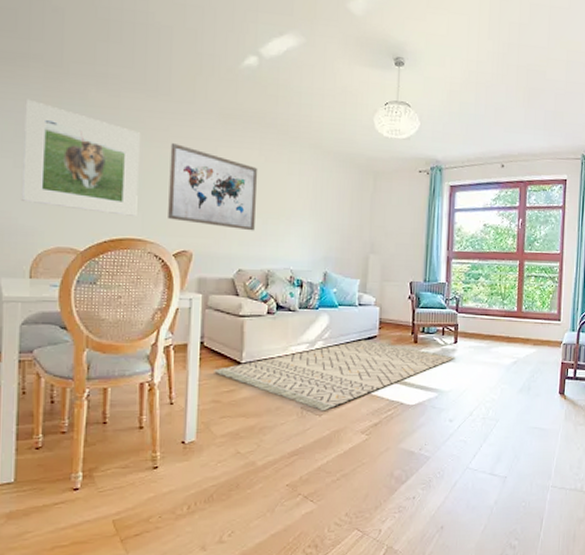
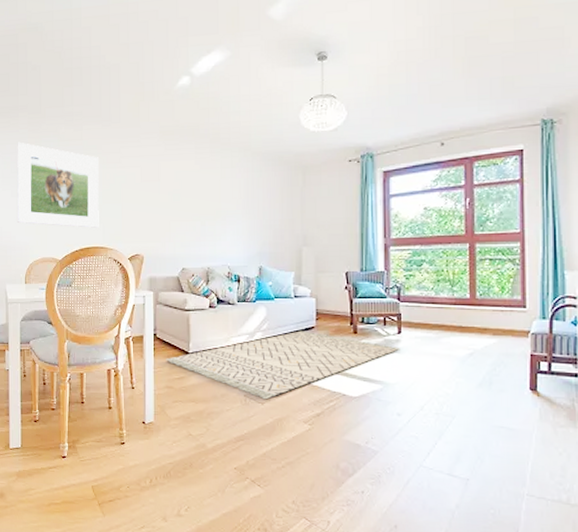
wall art: present [168,142,258,231] -> none [122,162,195,233]

